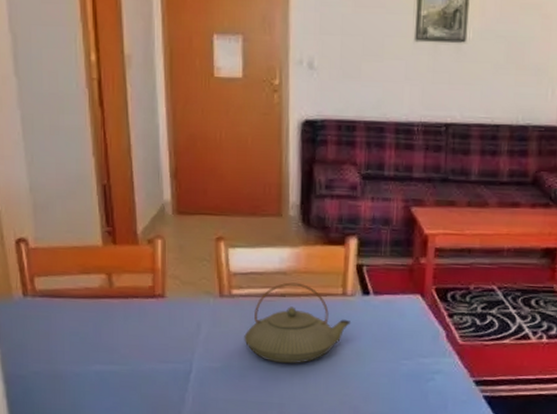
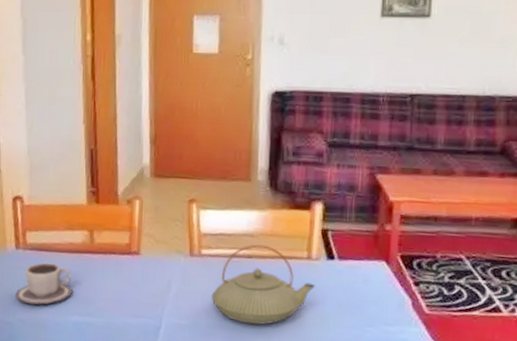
cup: none [27,310,92,356] -> present [15,262,72,305]

